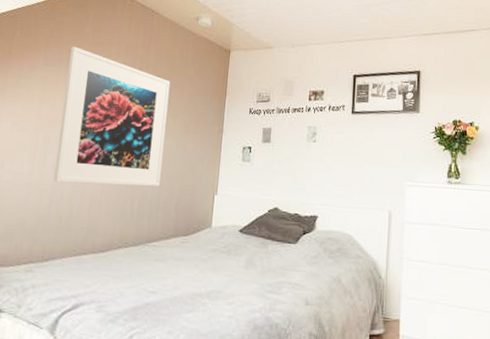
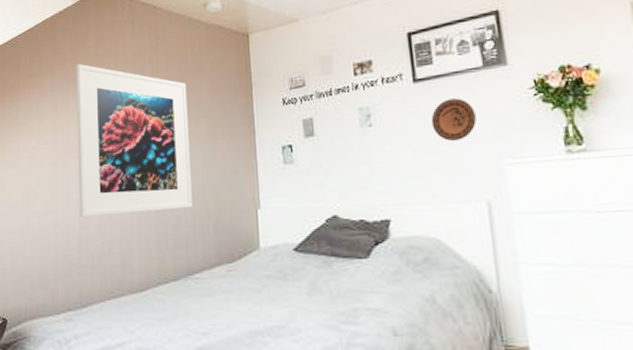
decorative plate: none [359,131,392,163] -> present [431,98,477,141]

